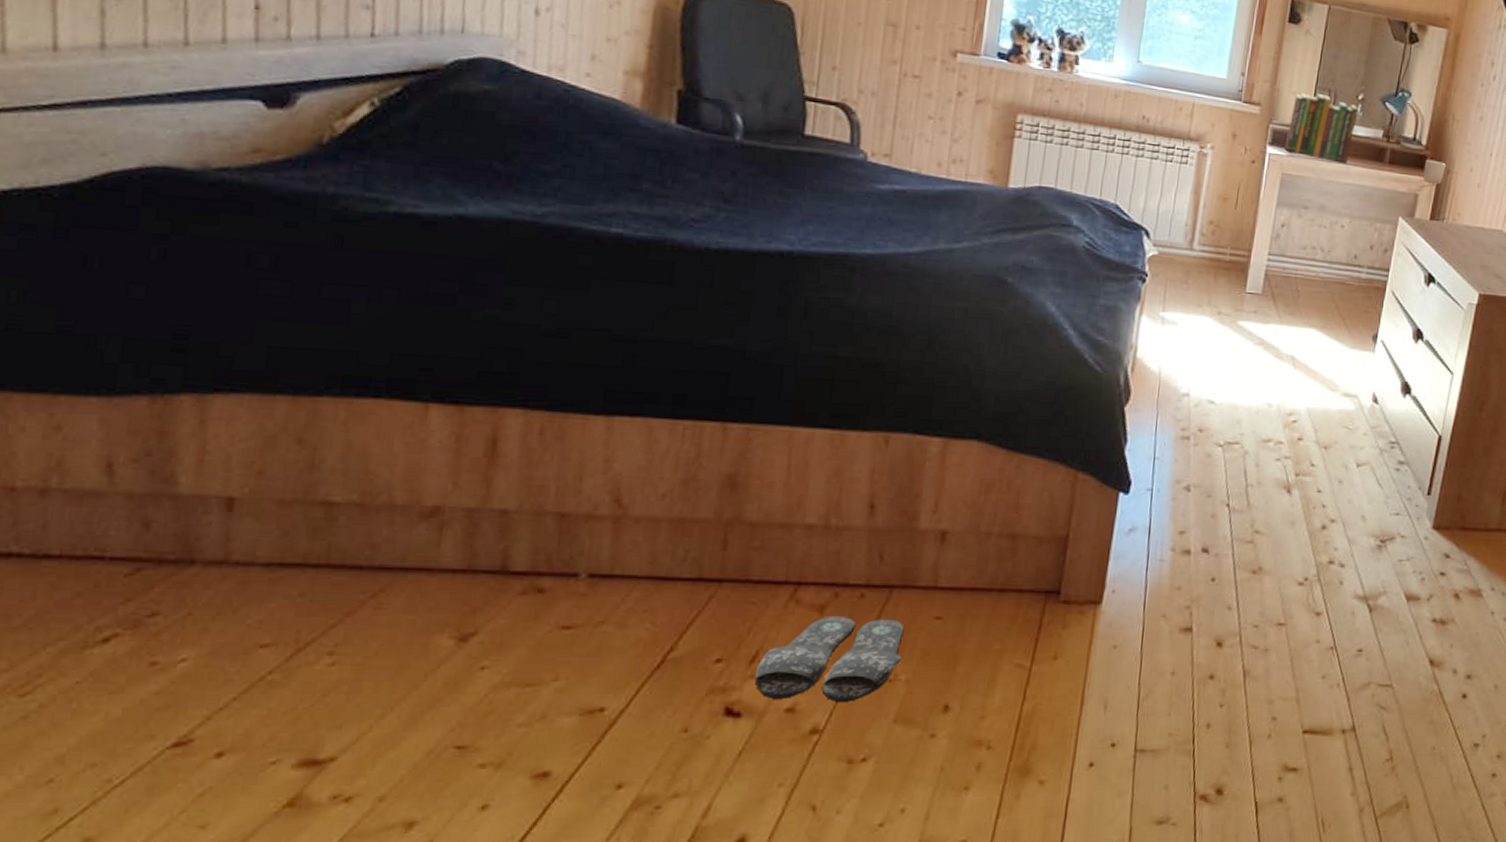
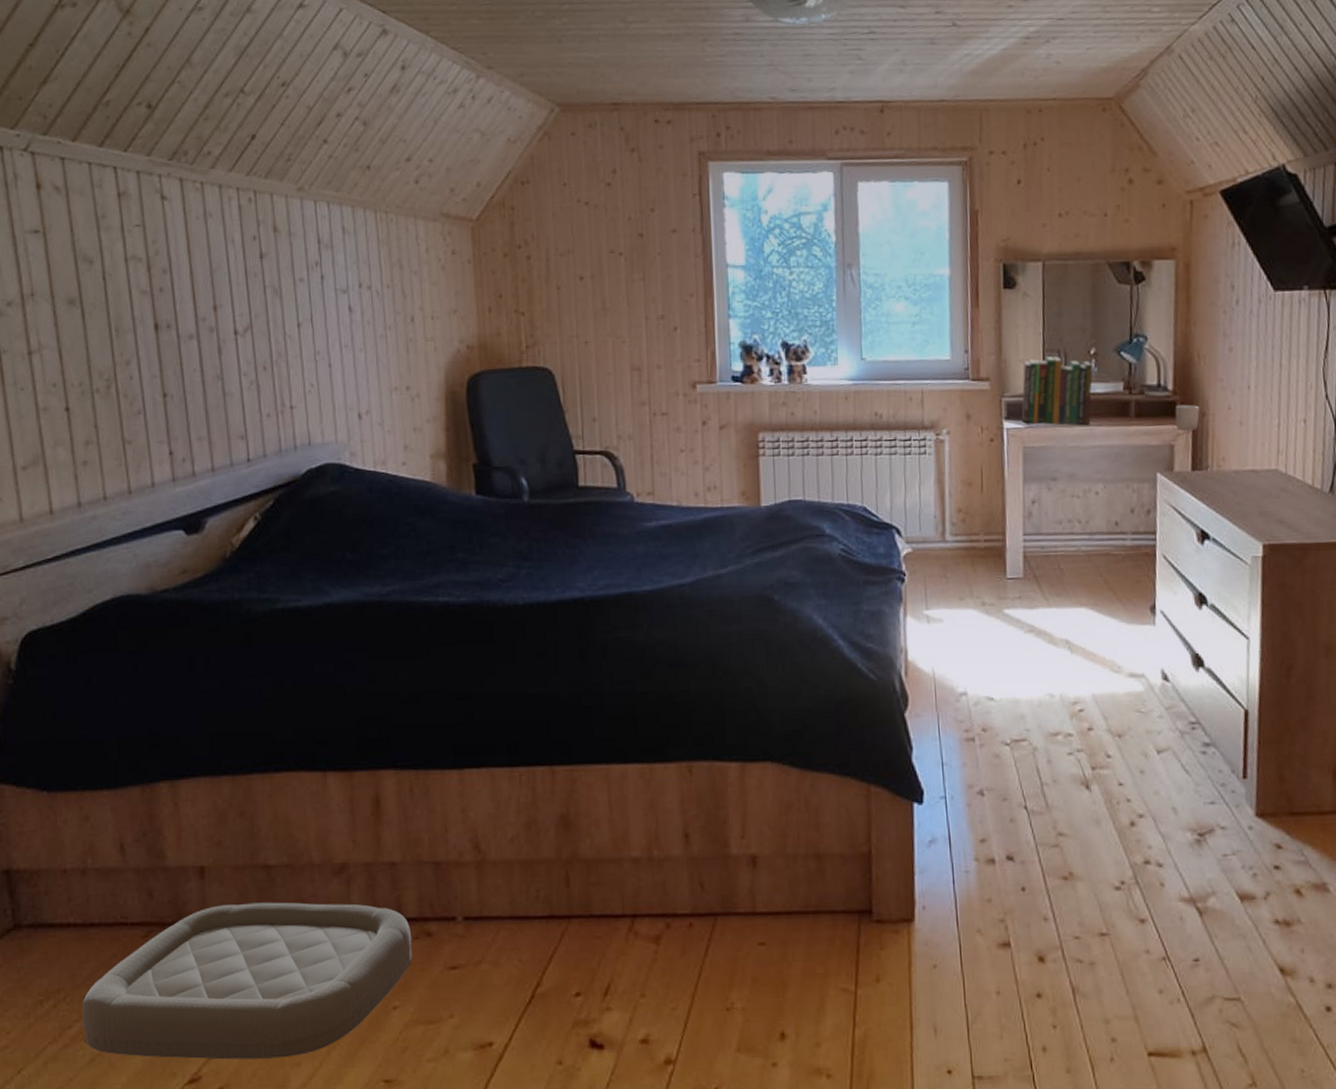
cushion: none [13,543,517,721] -> present [82,902,412,1060]
slippers: present [754,615,904,703] -> none [609,945,736,1033]

